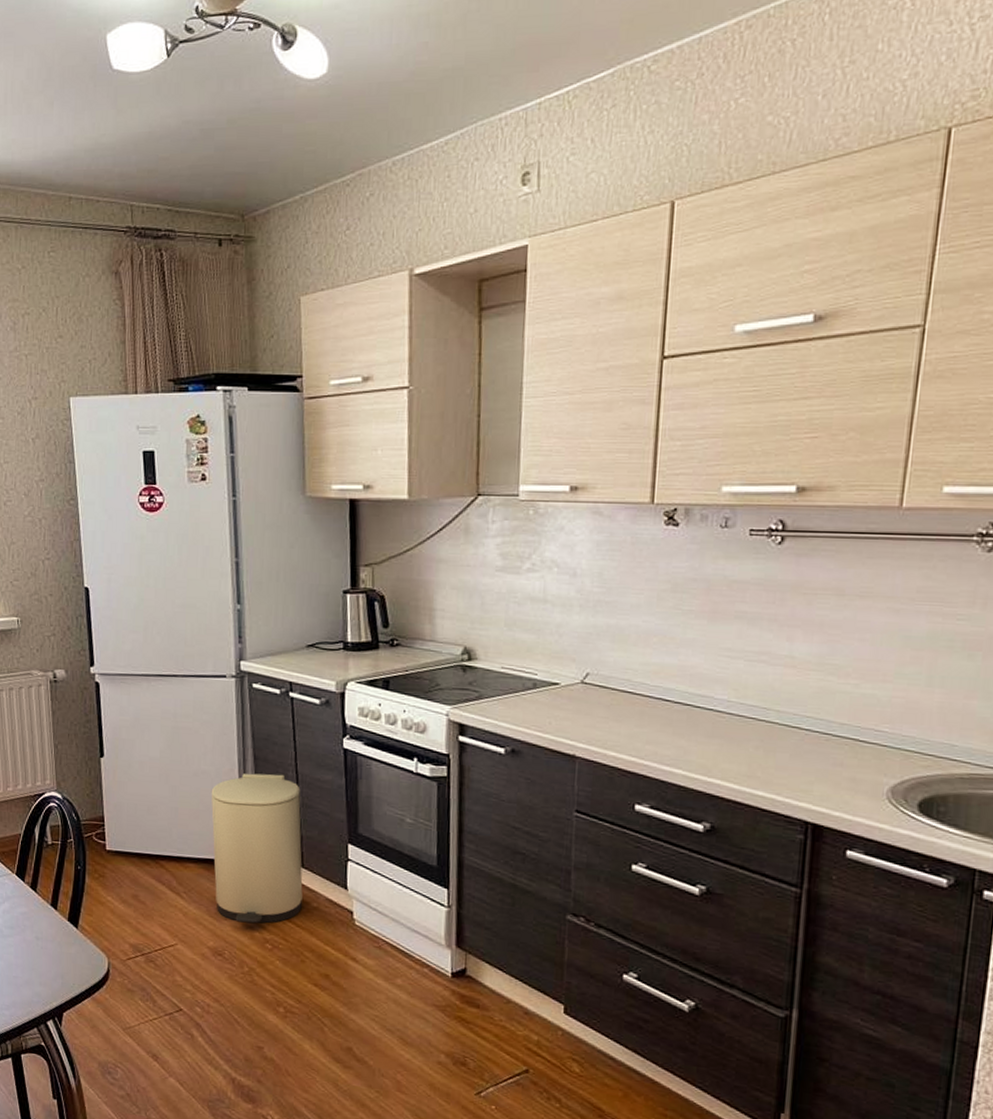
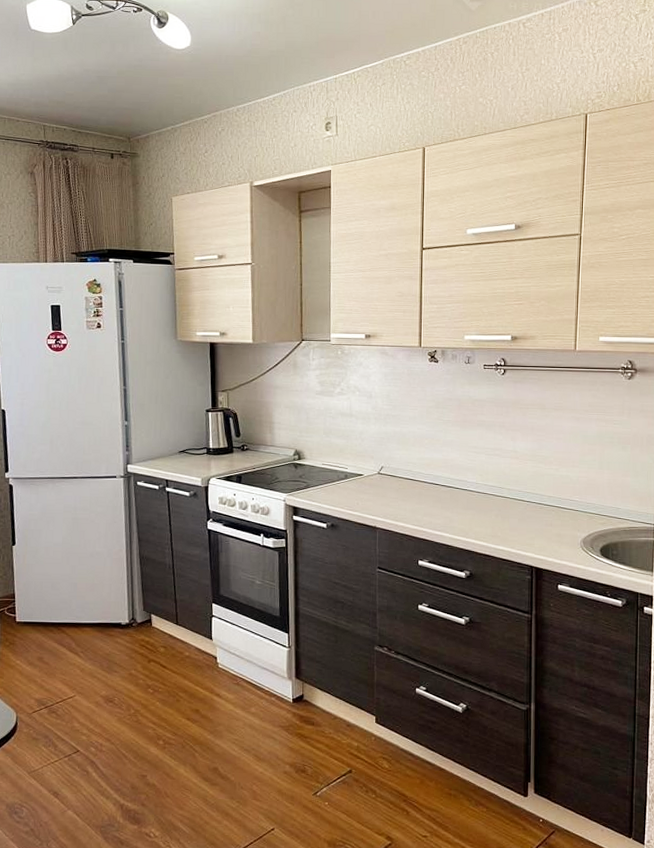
pedal bin: present [211,773,303,924] -> none [104,551,178,673]

